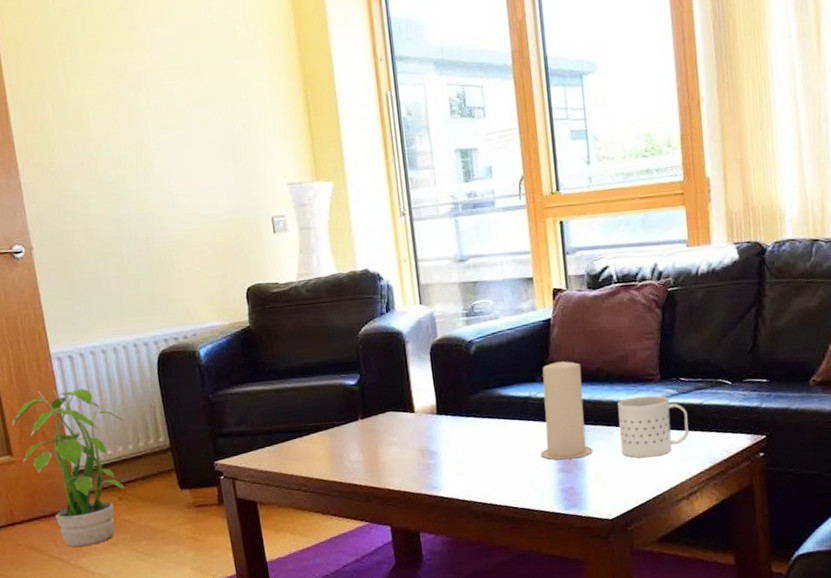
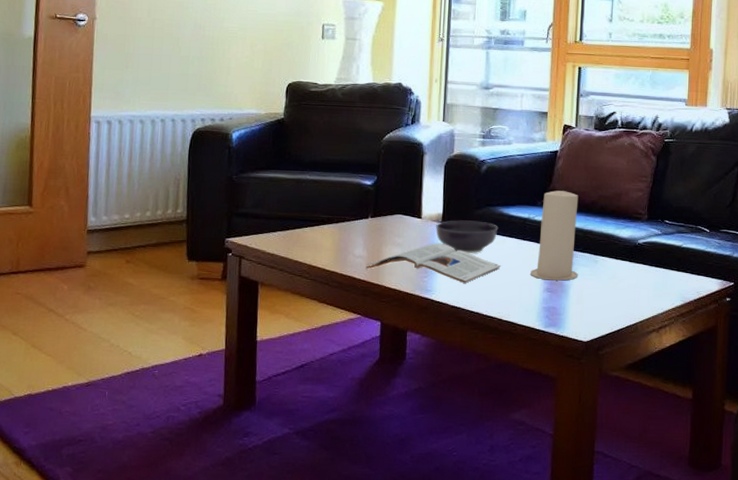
potted plant: present [12,386,127,547] -> none [38,149,148,304]
magazine: none [364,436,508,475] -> present [365,243,501,283]
bowl: none [431,407,499,443] -> present [436,220,499,253]
mug: present [617,395,689,458] -> none [603,232,667,289]

